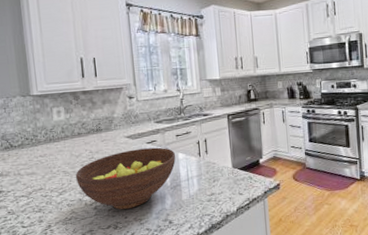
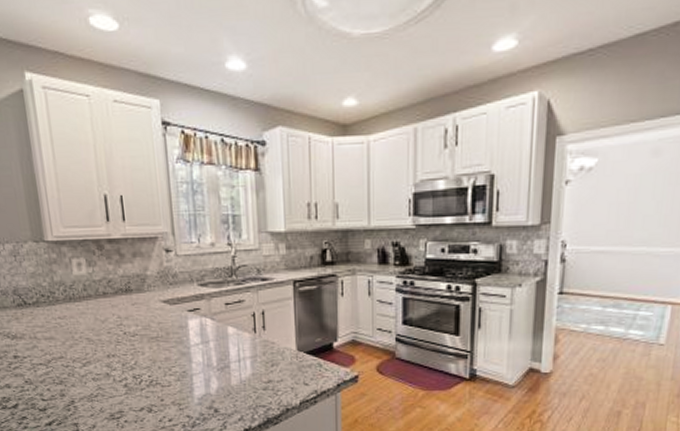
fruit bowl: present [75,147,176,210] -> none [101,317,225,390]

